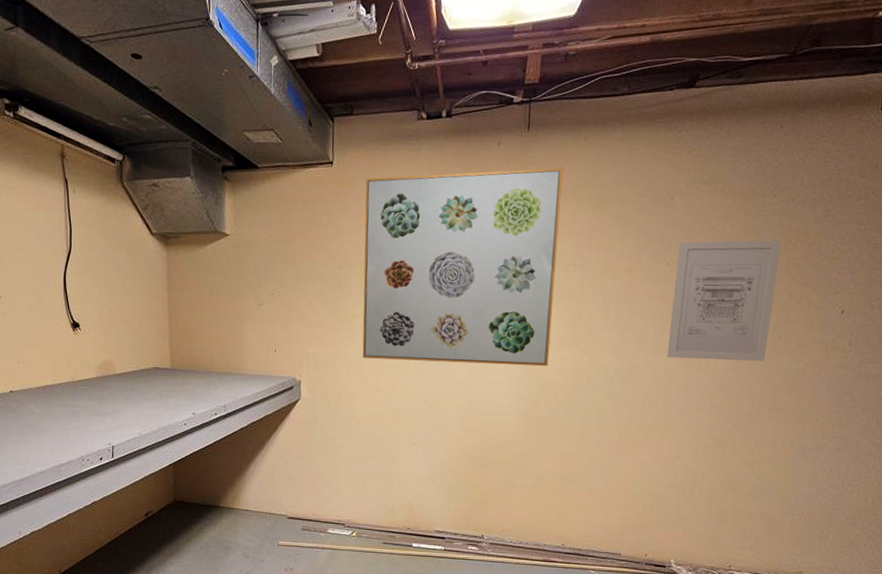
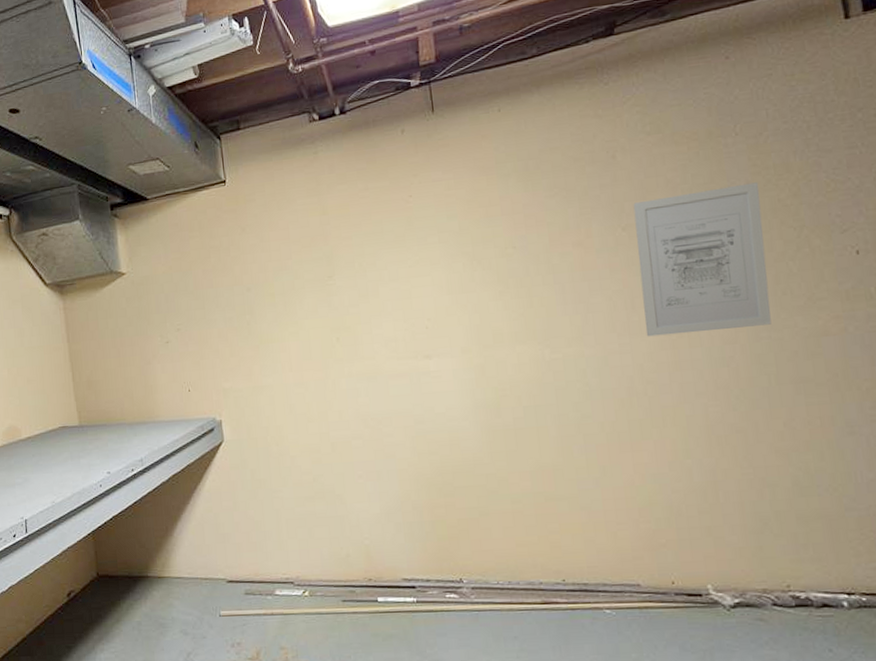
wall art: present [362,167,563,367] -> none [263,144,504,386]

